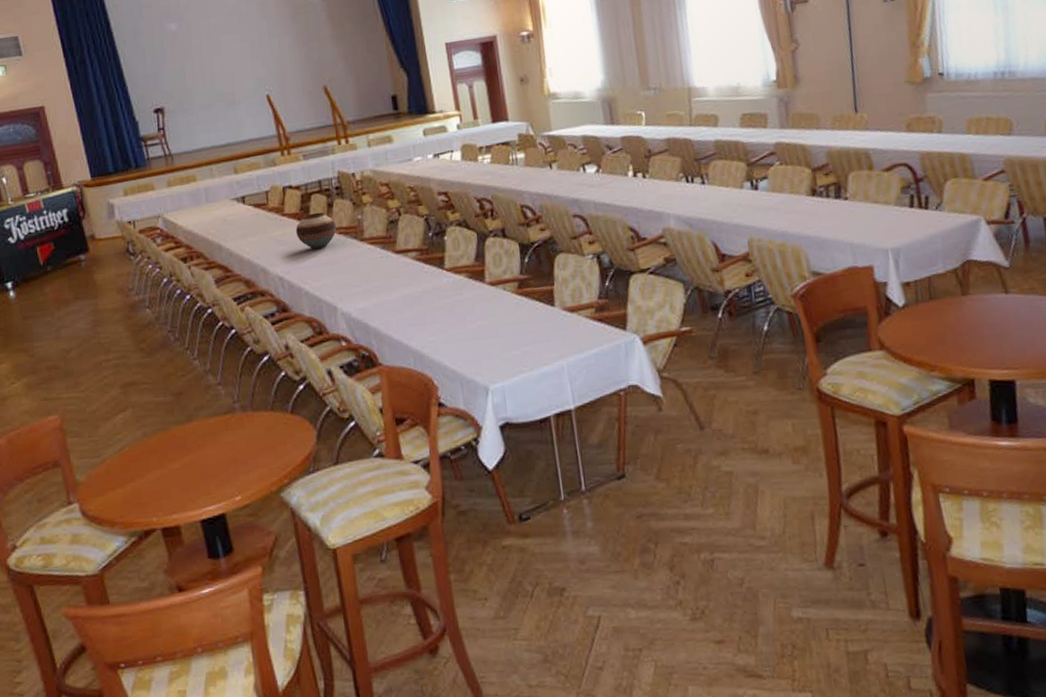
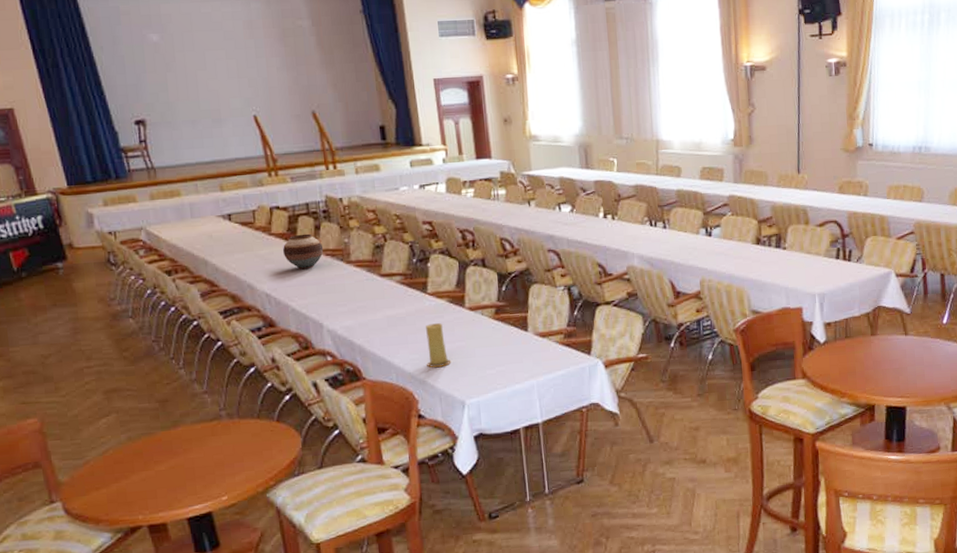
candle: none [444,301,473,350] -> present [426,323,451,367]

